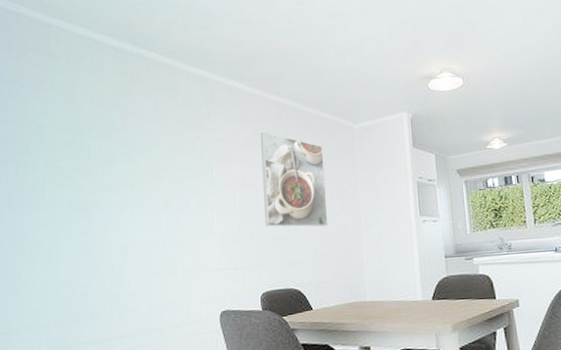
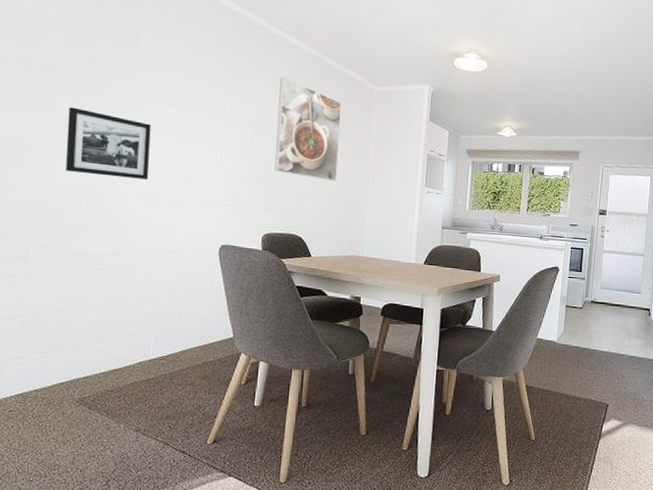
picture frame: none [70,197,147,260] -> present [66,107,151,180]

